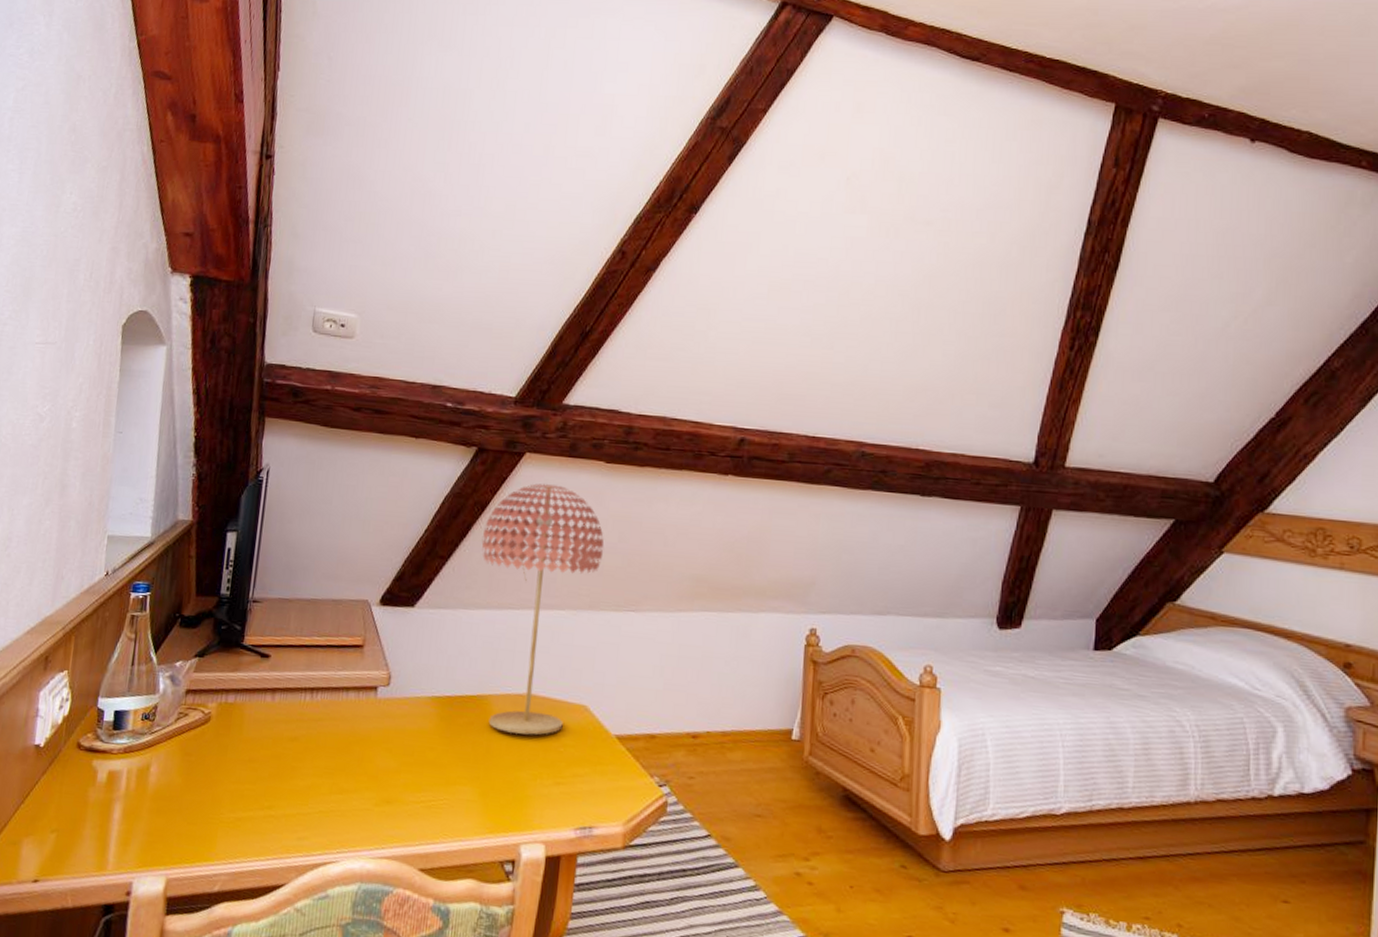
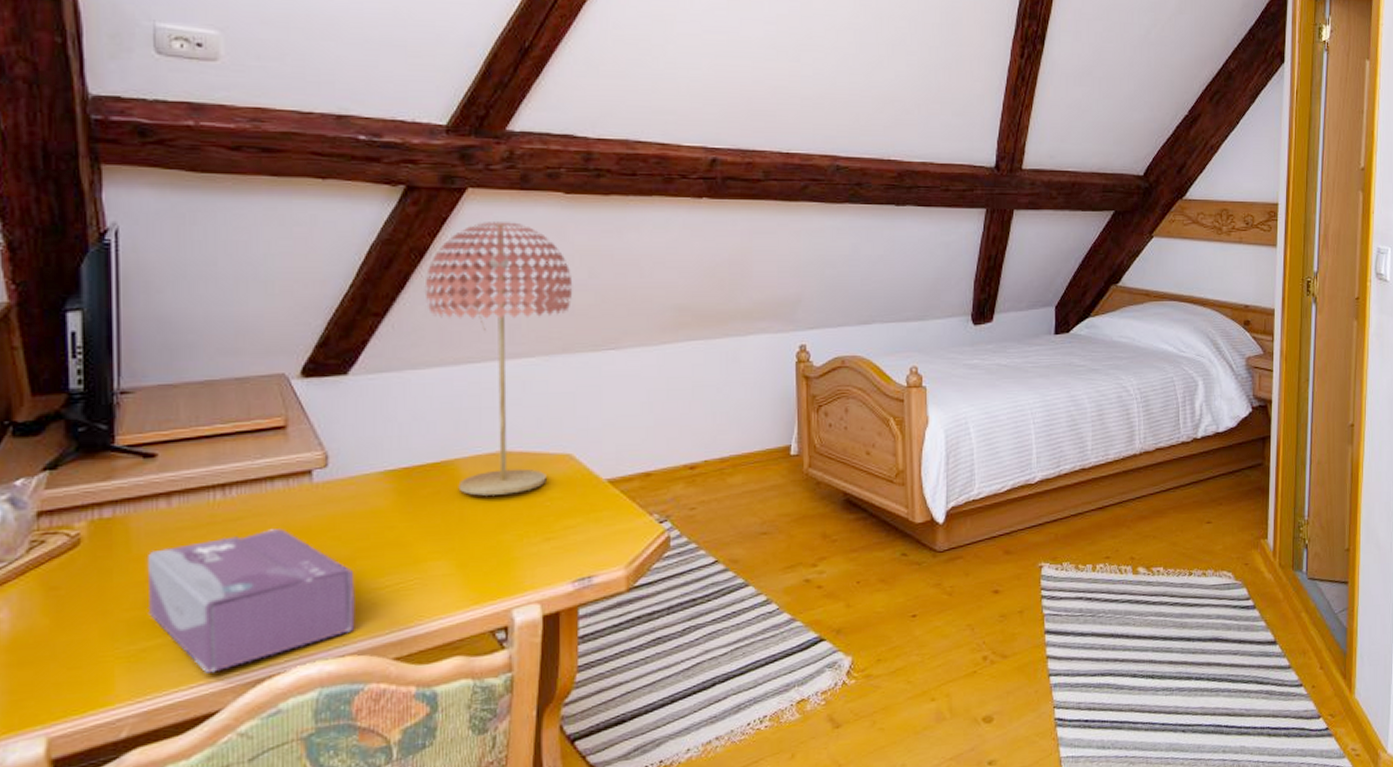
tissue box: none [247,733,398,850] -> present [147,529,355,673]

